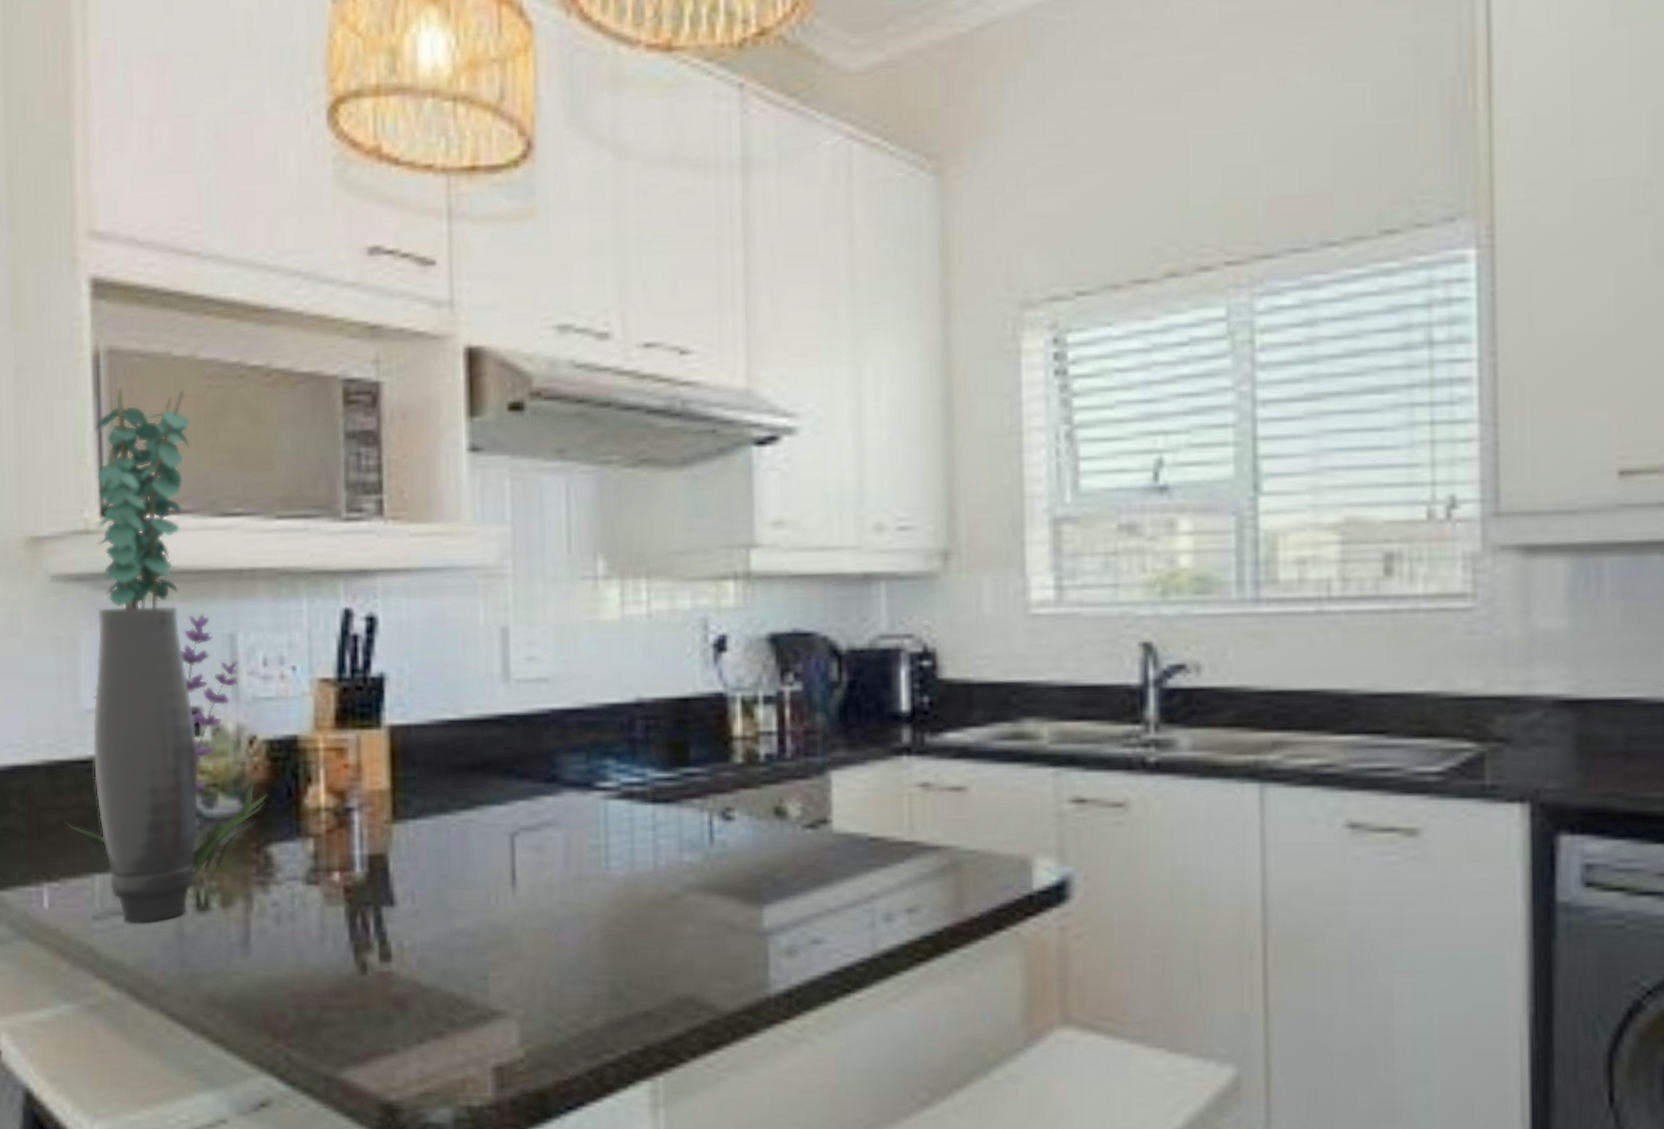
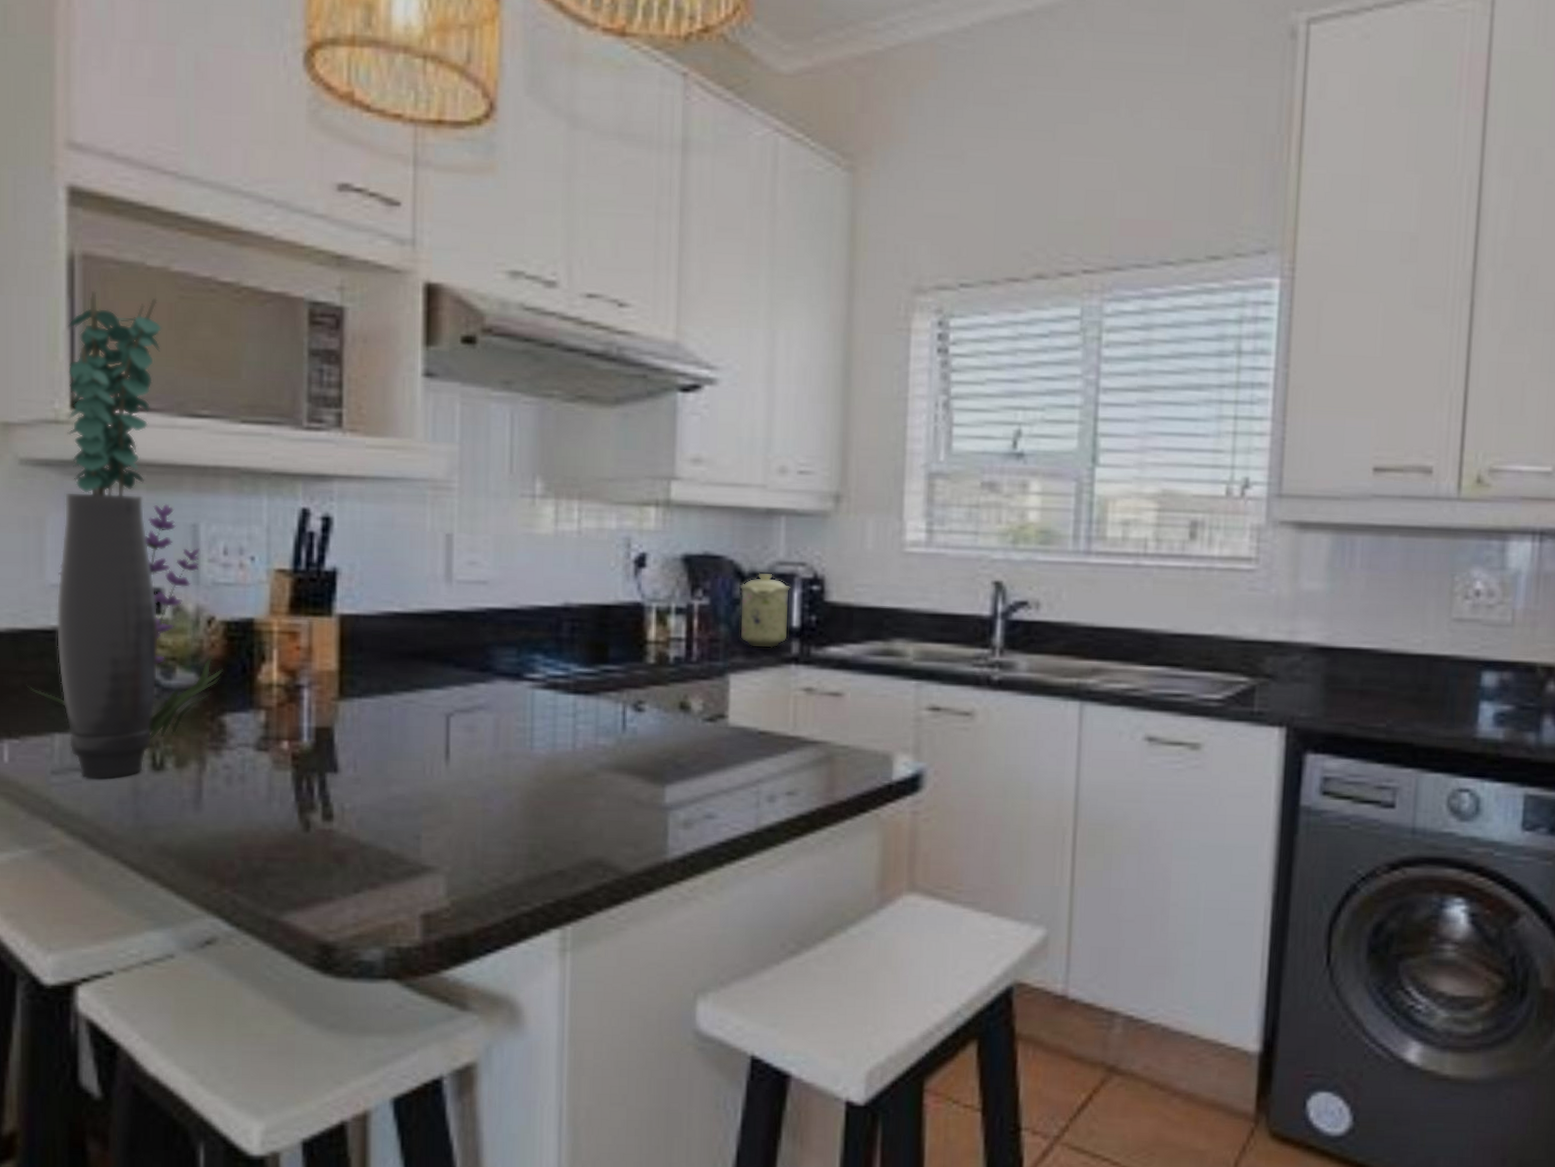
mug: none [836,650,896,738] -> present [739,573,790,648]

